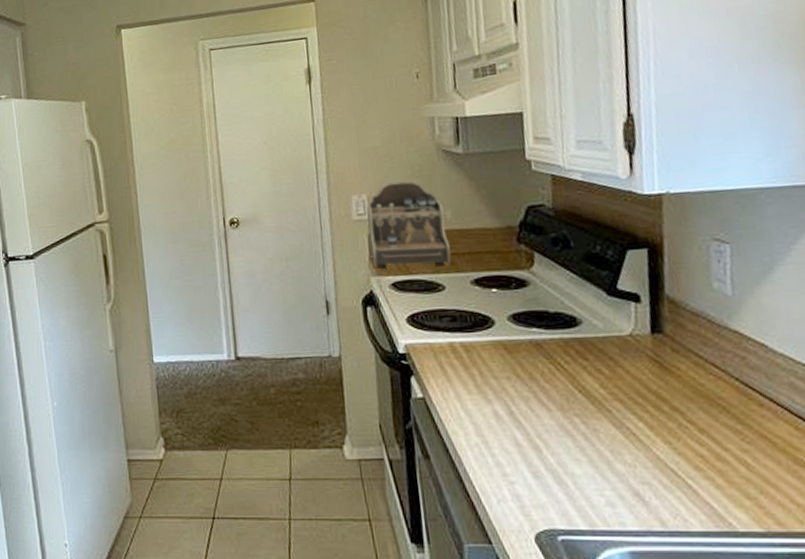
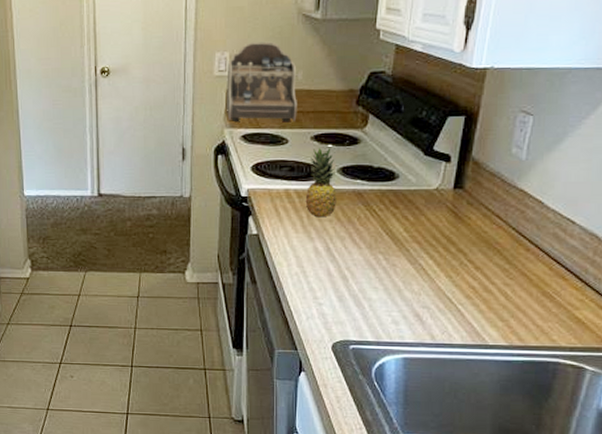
fruit: none [474,292,513,375] -> present [305,147,336,218]

